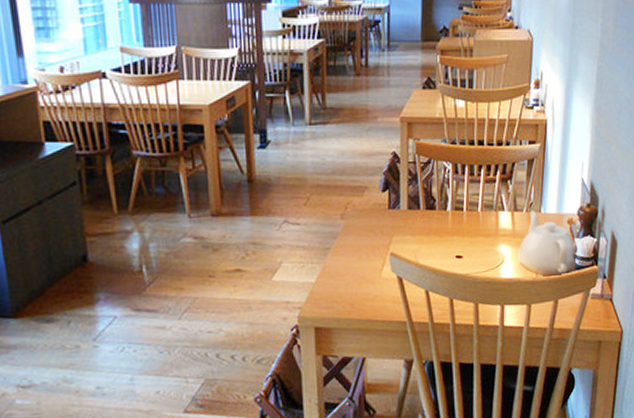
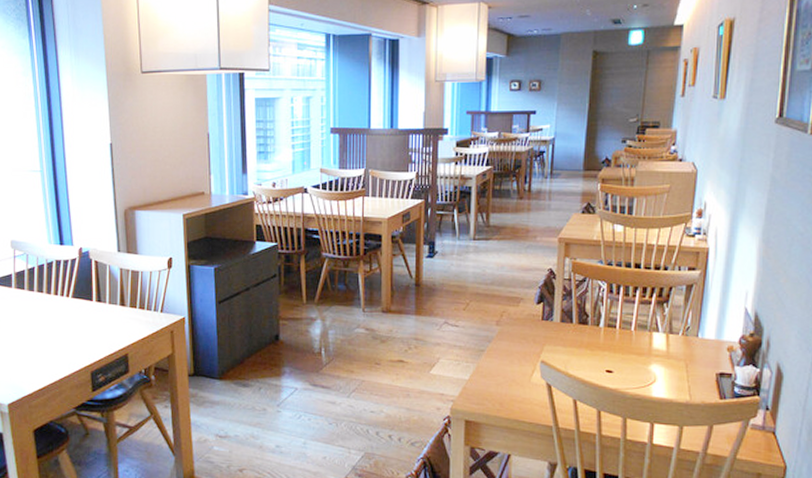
teapot: present [517,209,578,276] -> none [670,333,737,401]

